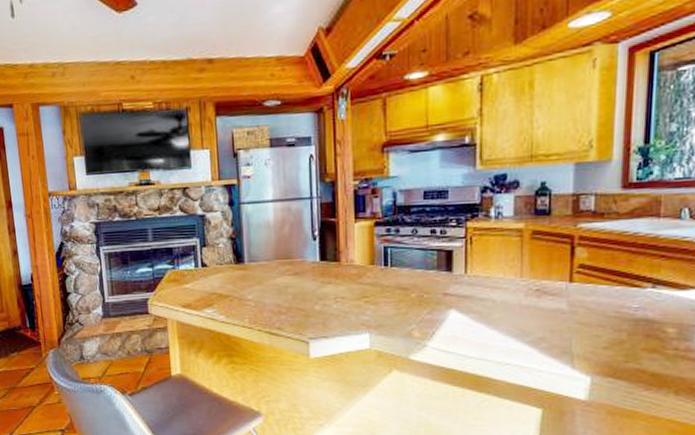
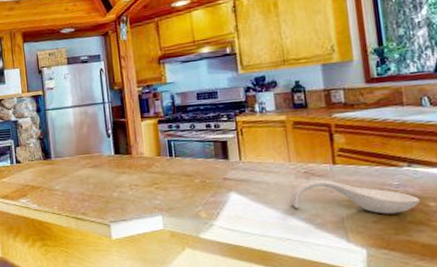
spoon rest: none [516,299,659,340] -> present [290,180,421,214]

